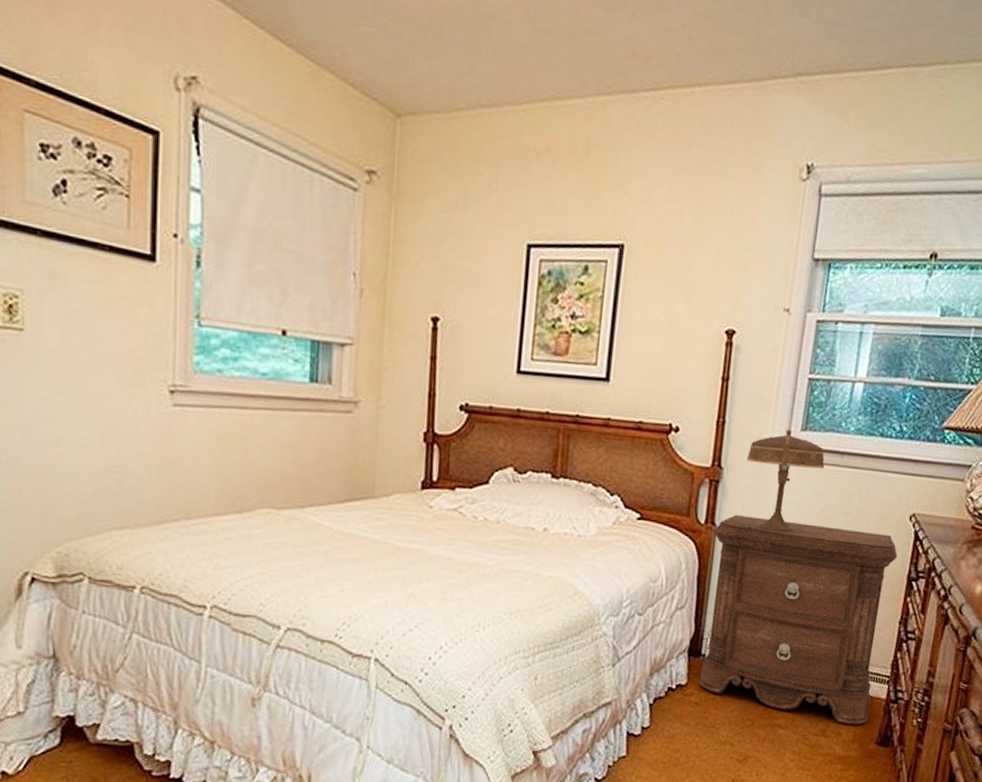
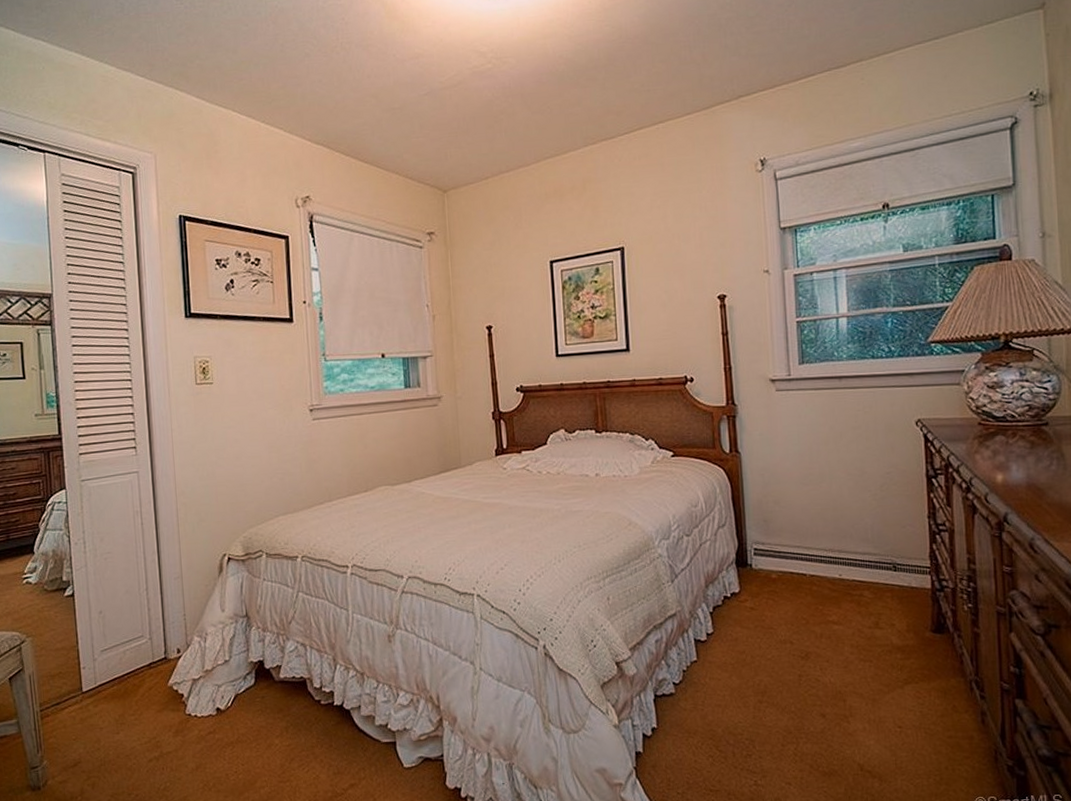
nightstand: present [697,514,898,726] -> none [738,440,918,616]
table lamp: present [746,429,825,532] -> none [755,365,827,451]

